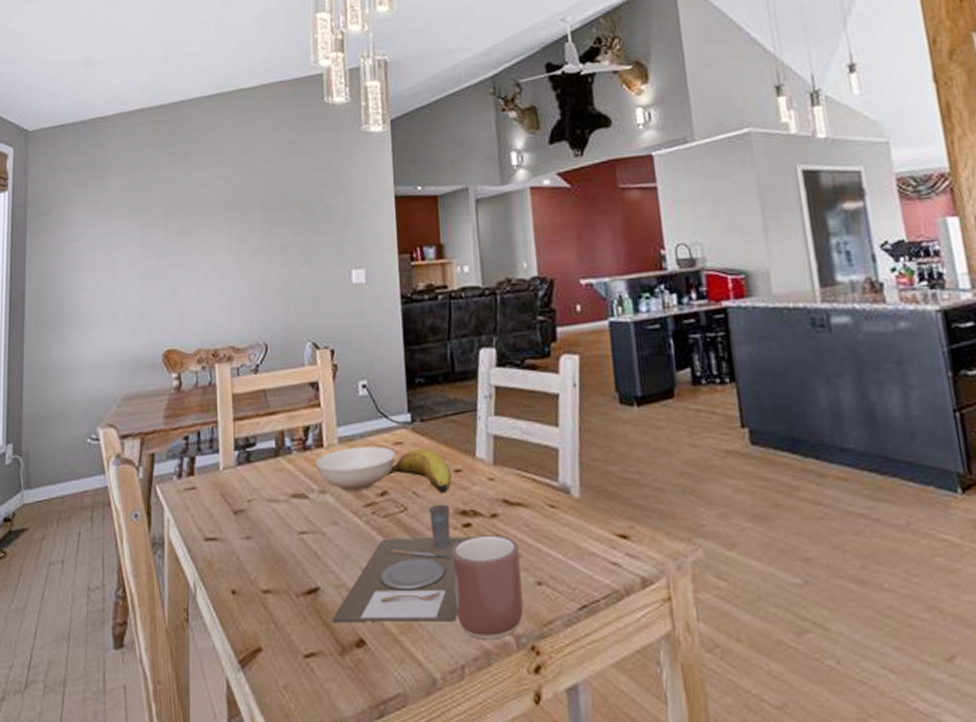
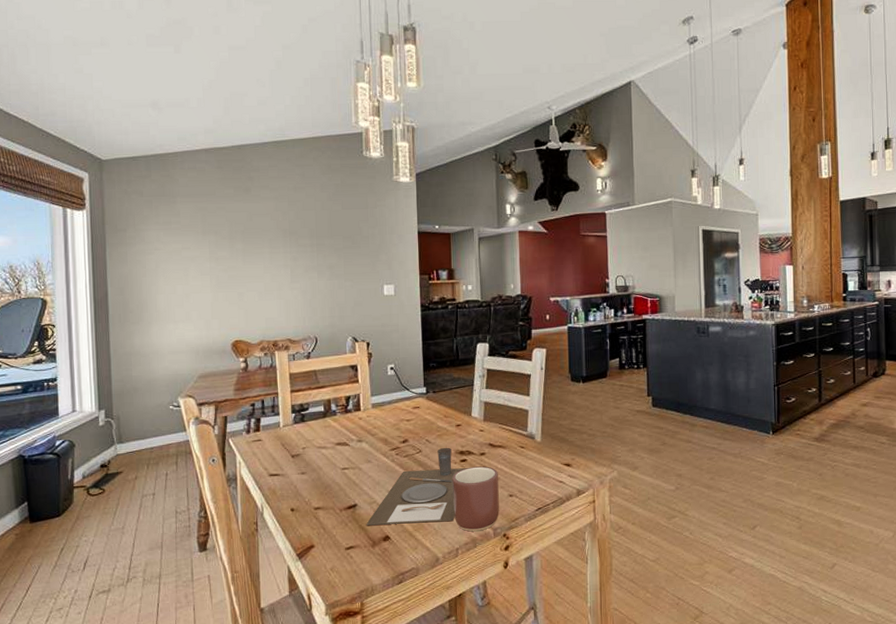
bowl: present [316,446,396,491] -> none [355,410,414,440]
fruit: present [387,448,452,494] -> none [408,411,454,441]

